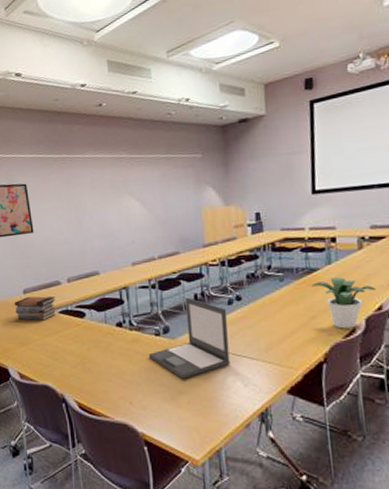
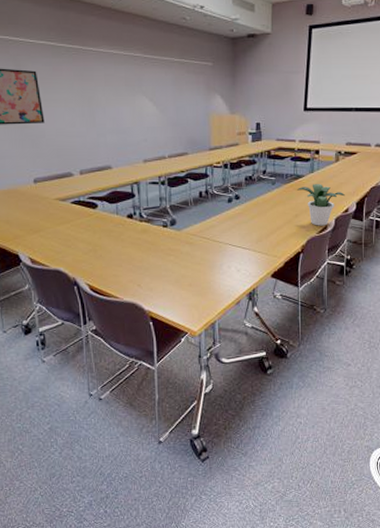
book stack: present [14,296,56,321] -> none [24,186,68,210]
laptop: present [148,297,230,379] -> none [156,194,227,265]

